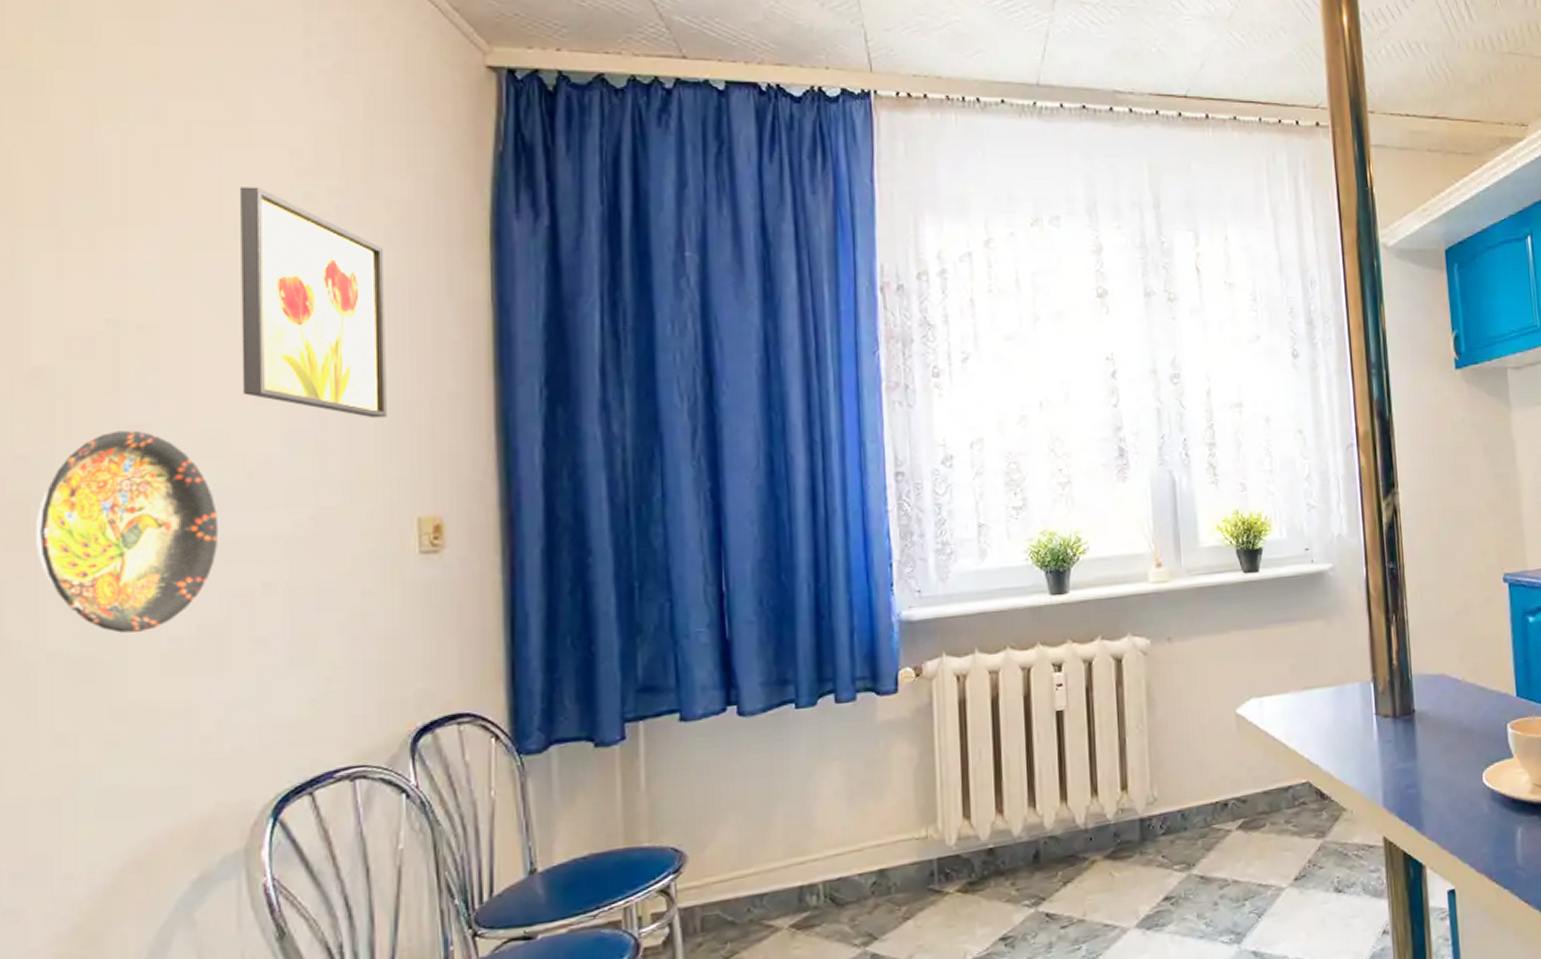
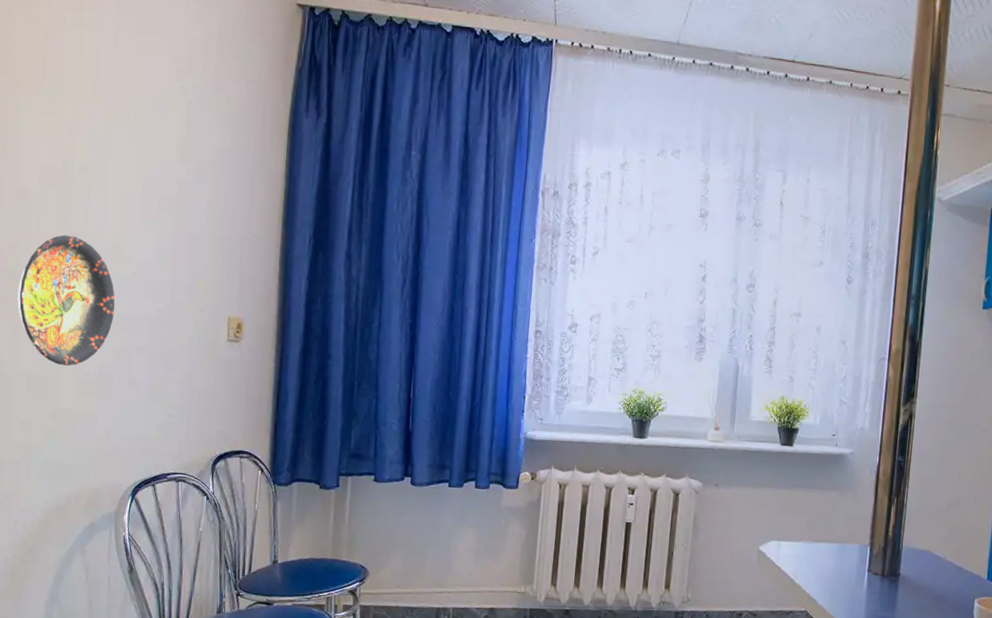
wall art: present [239,187,387,419] -> none [134,79,223,247]

